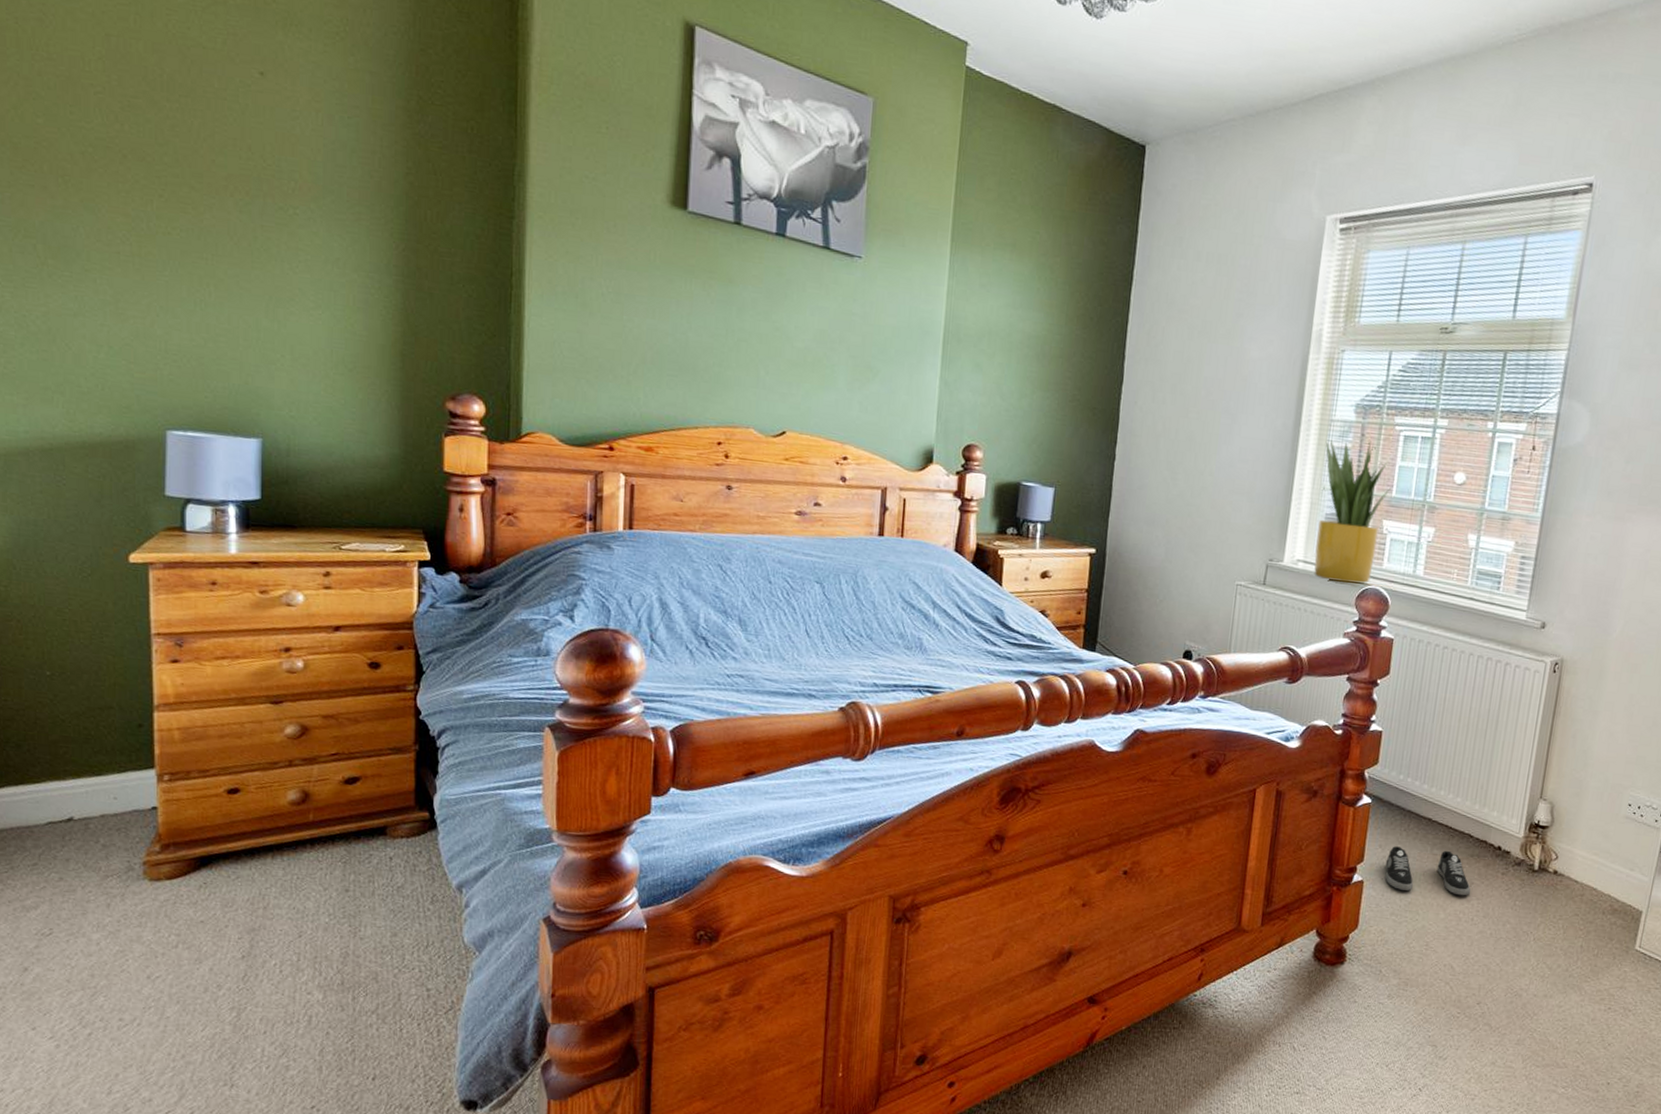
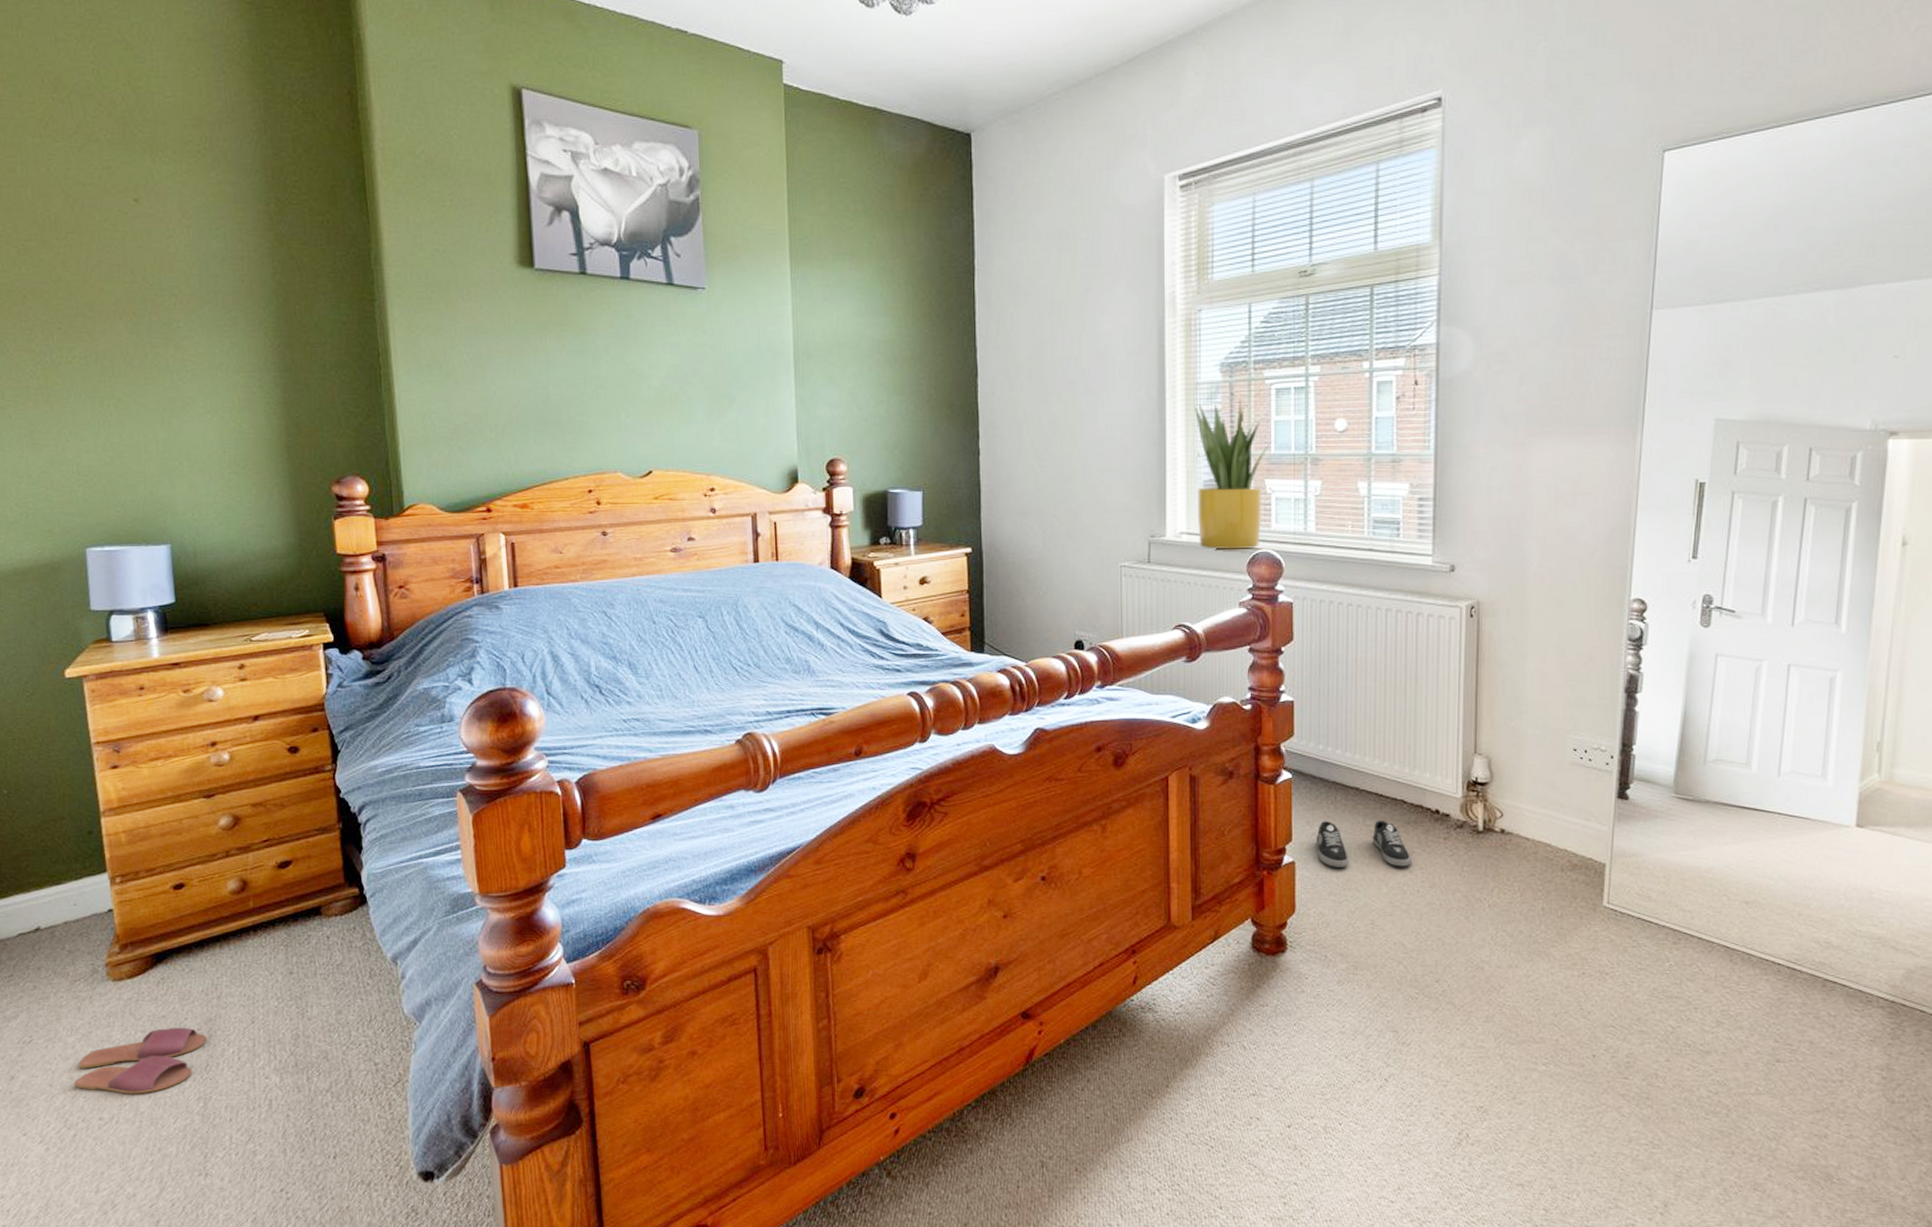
slippers: none [94,933,247,998] -> present [74,1027,207,1094]

